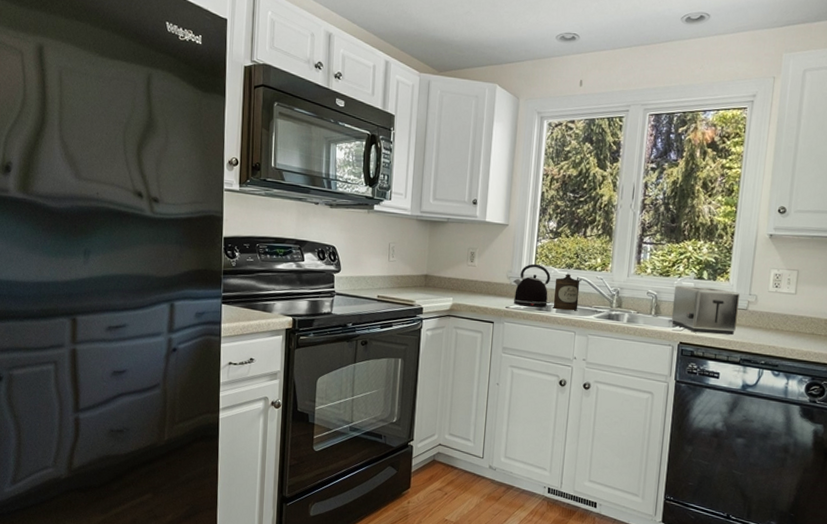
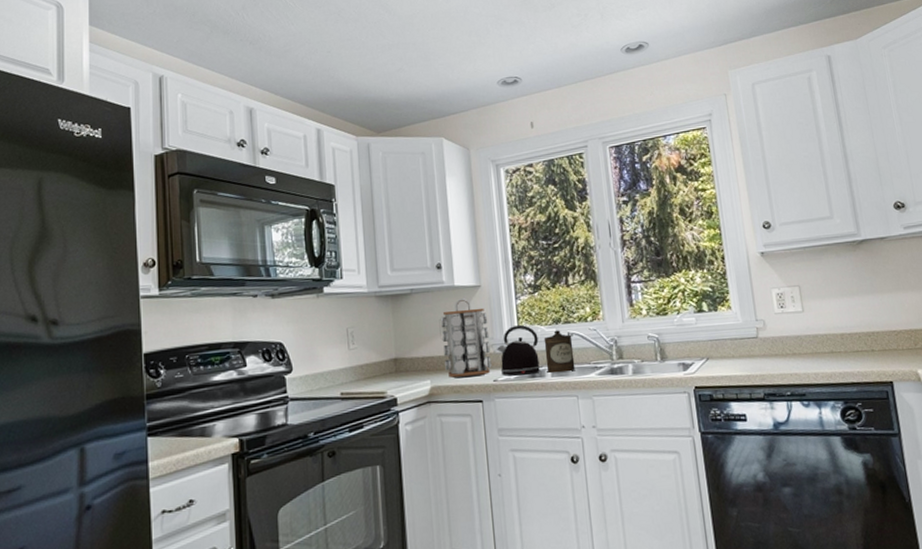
spice rack: none [467,233,510,302] -> present [440,298,492,378]
toaster: present [671,285,740,336] -> none [675,319,751,373]

